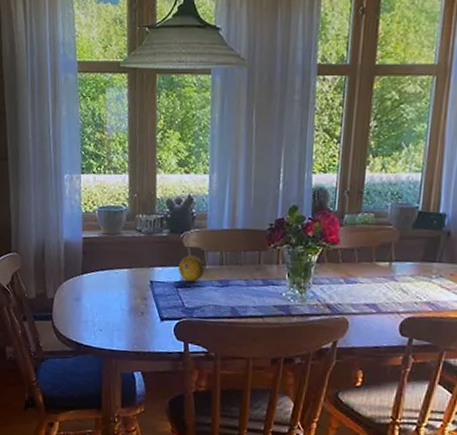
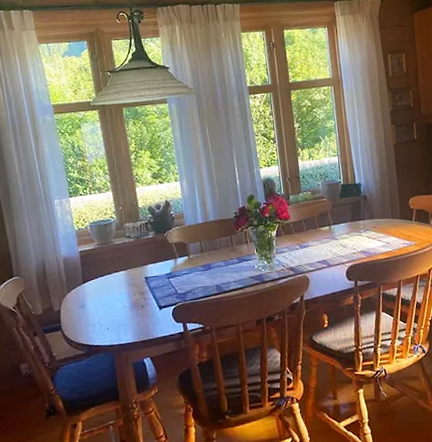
fruit: present [178,255,205,281] -> none [166,249,190,271]

